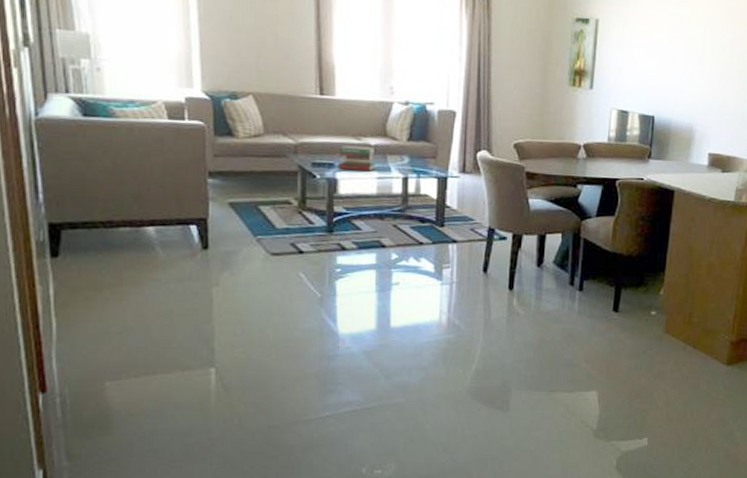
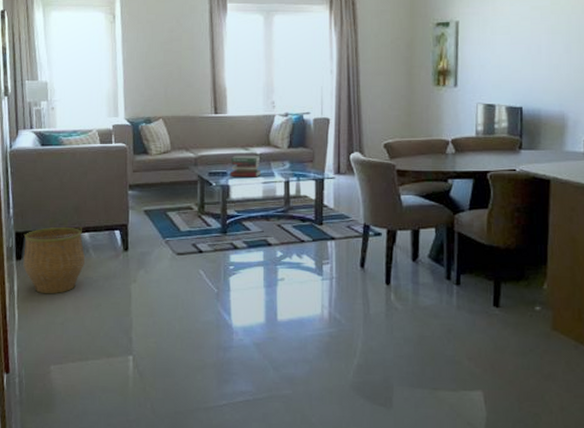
basket: none [60,218,151,299] -> present [23,227,86,294]

